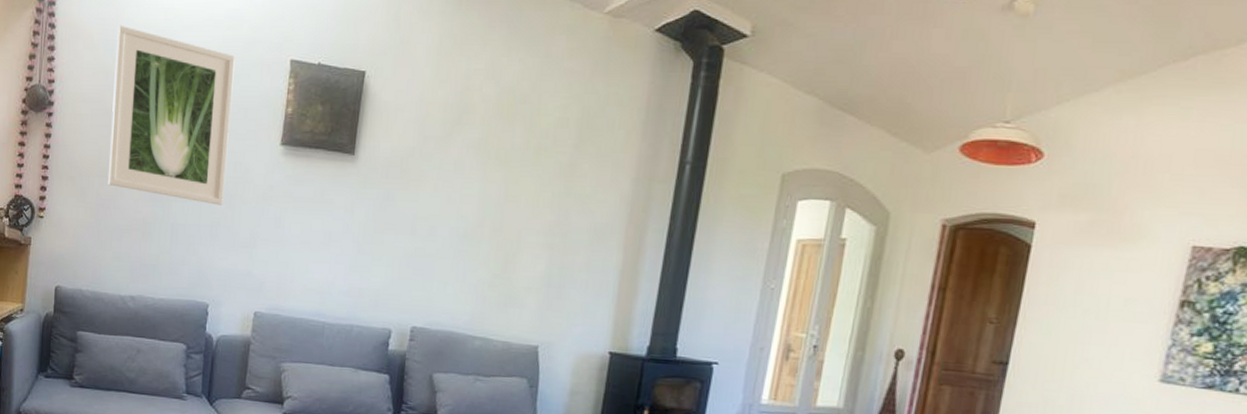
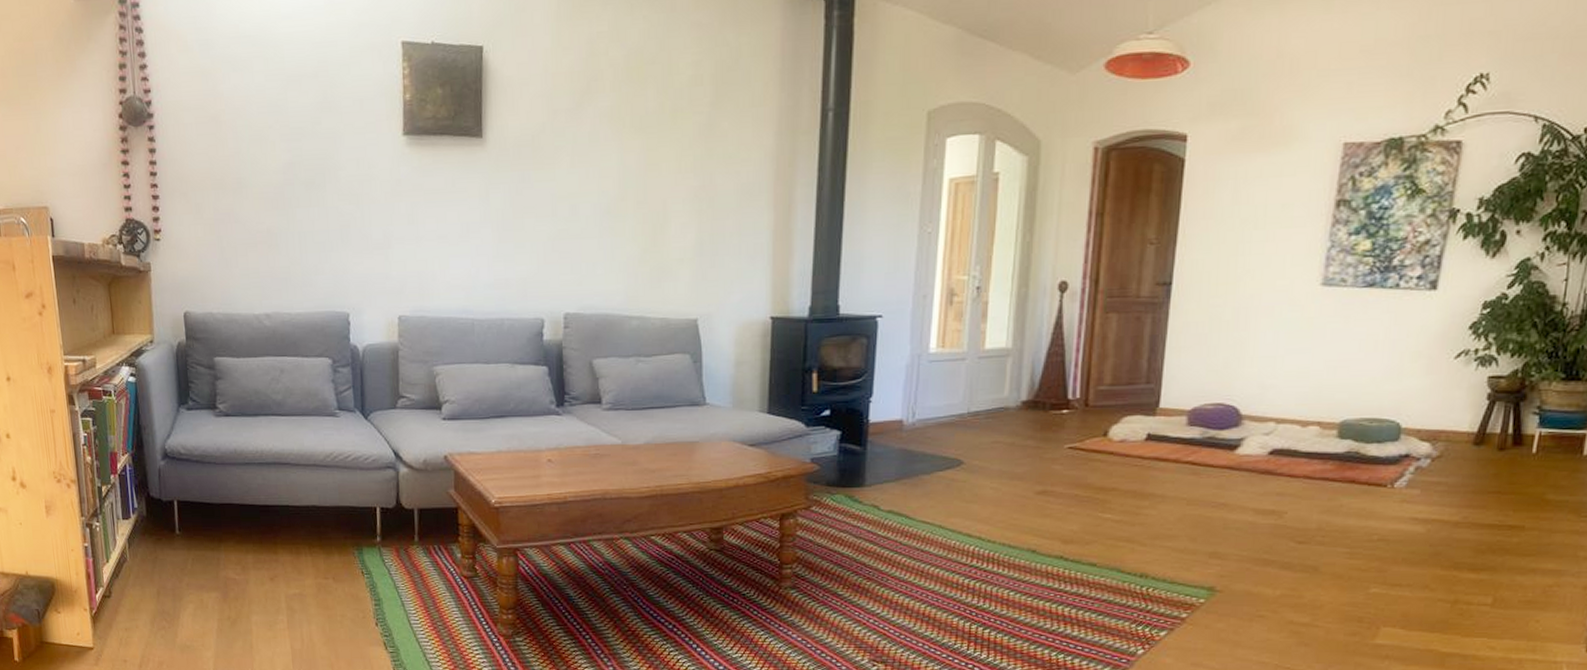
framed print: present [107,25,235,206] -> none [211,21,350,207]

